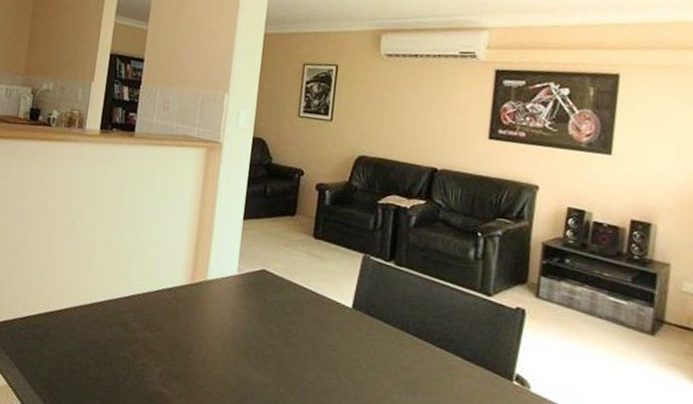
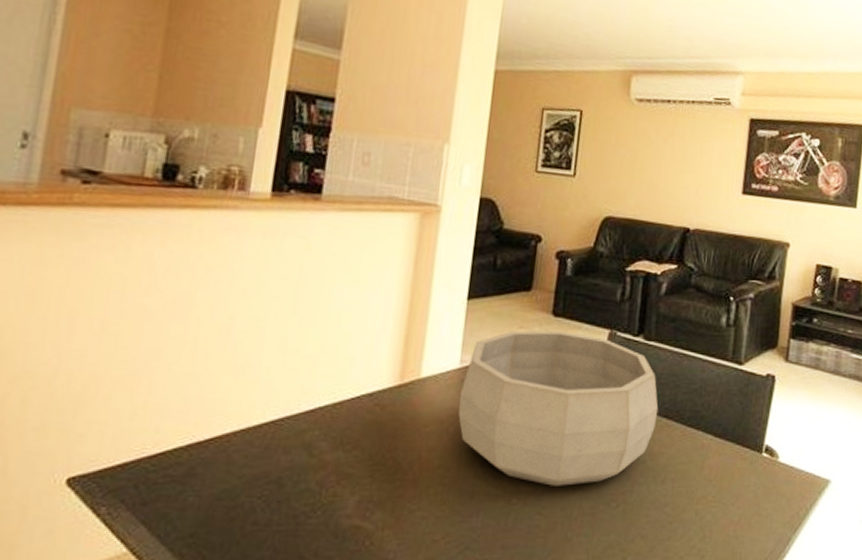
decorative bowl: none [236,248,409,386] -> present [458,330,659,486]

